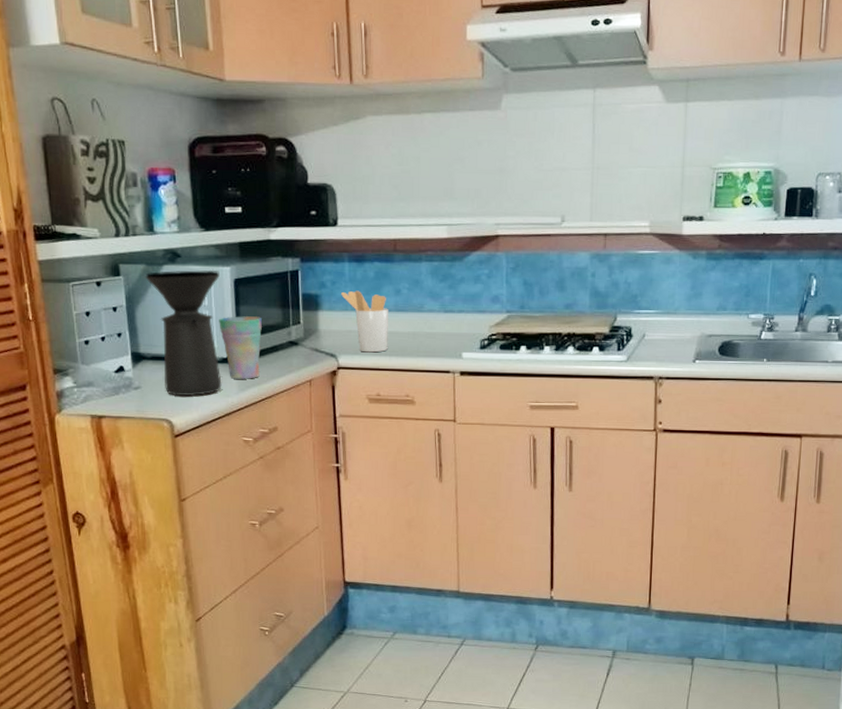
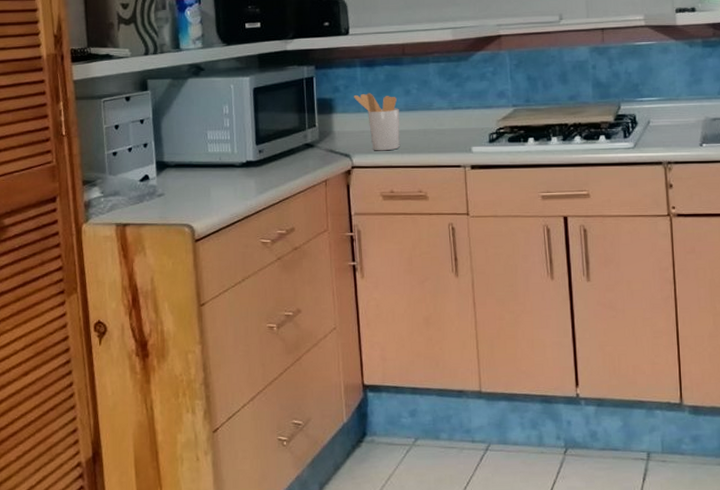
coffee maker: present [145,269,222,396] -> none [170,80,241,202]
cup: present [219,316,262,379] -> none [239,122,279,182]

